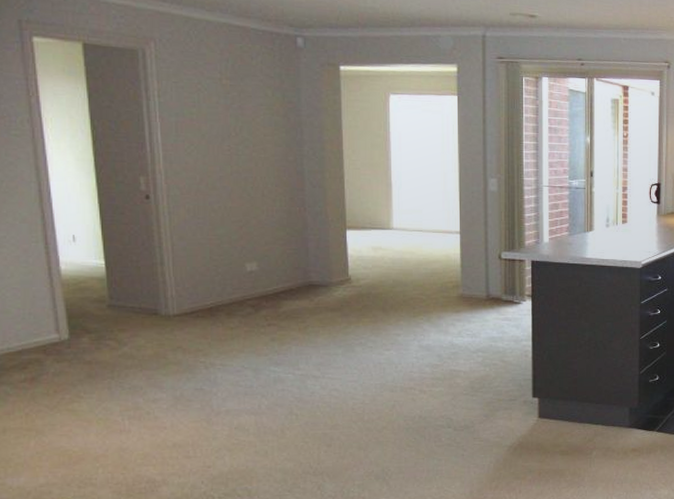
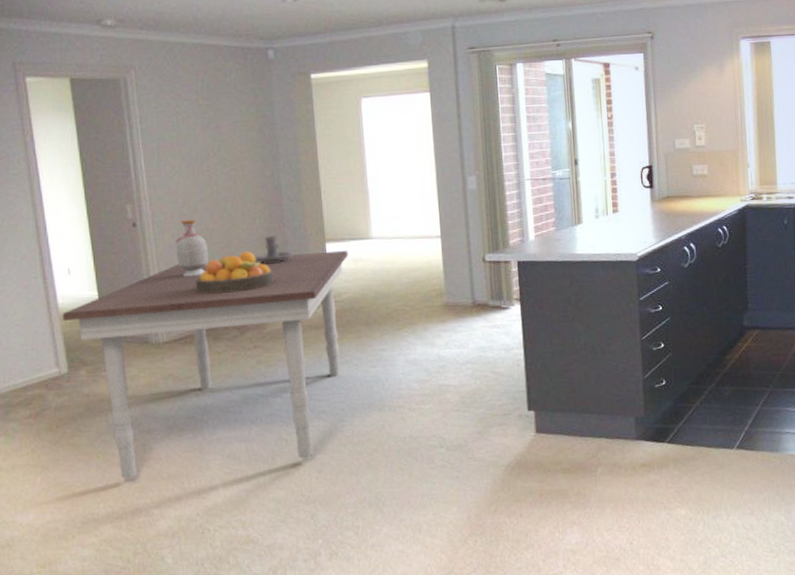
dining table: none [65,238,369,446] -> present [62,250,349,479]
bottle: none [190,196,226,252] -> present [175,218,209,276]
fruit bowl: none [209,232,292,271] -> present [194,251,274,294]
candle holder: none [273,218,312,245] -> present [254,235,293,263]

